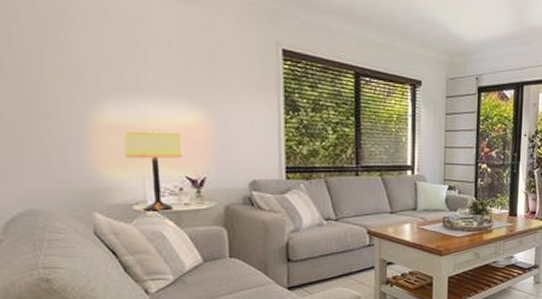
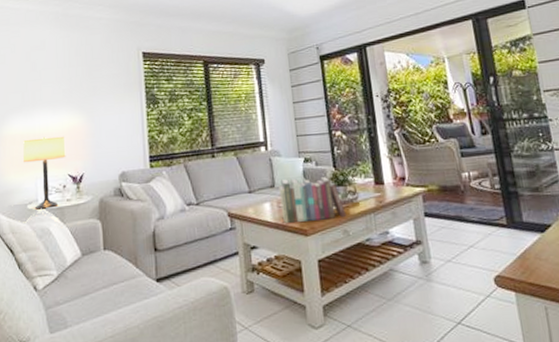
books: none [420,204,480,245] -> present [279,177,347,224]

